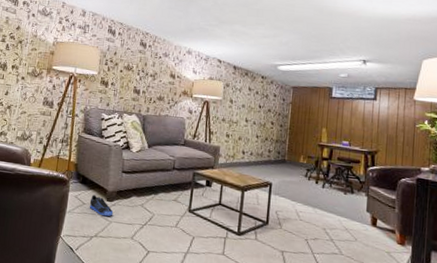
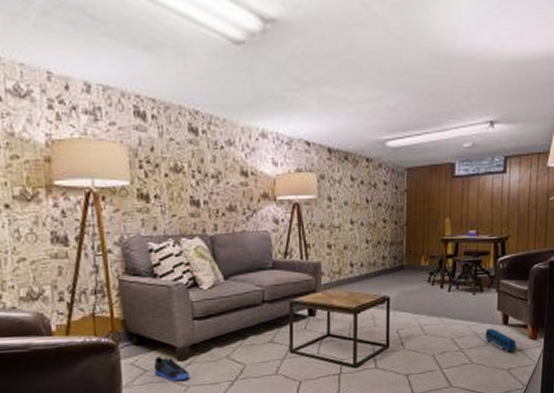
toy train: none [354,226,385,254] -> present [485,328,517,353]

